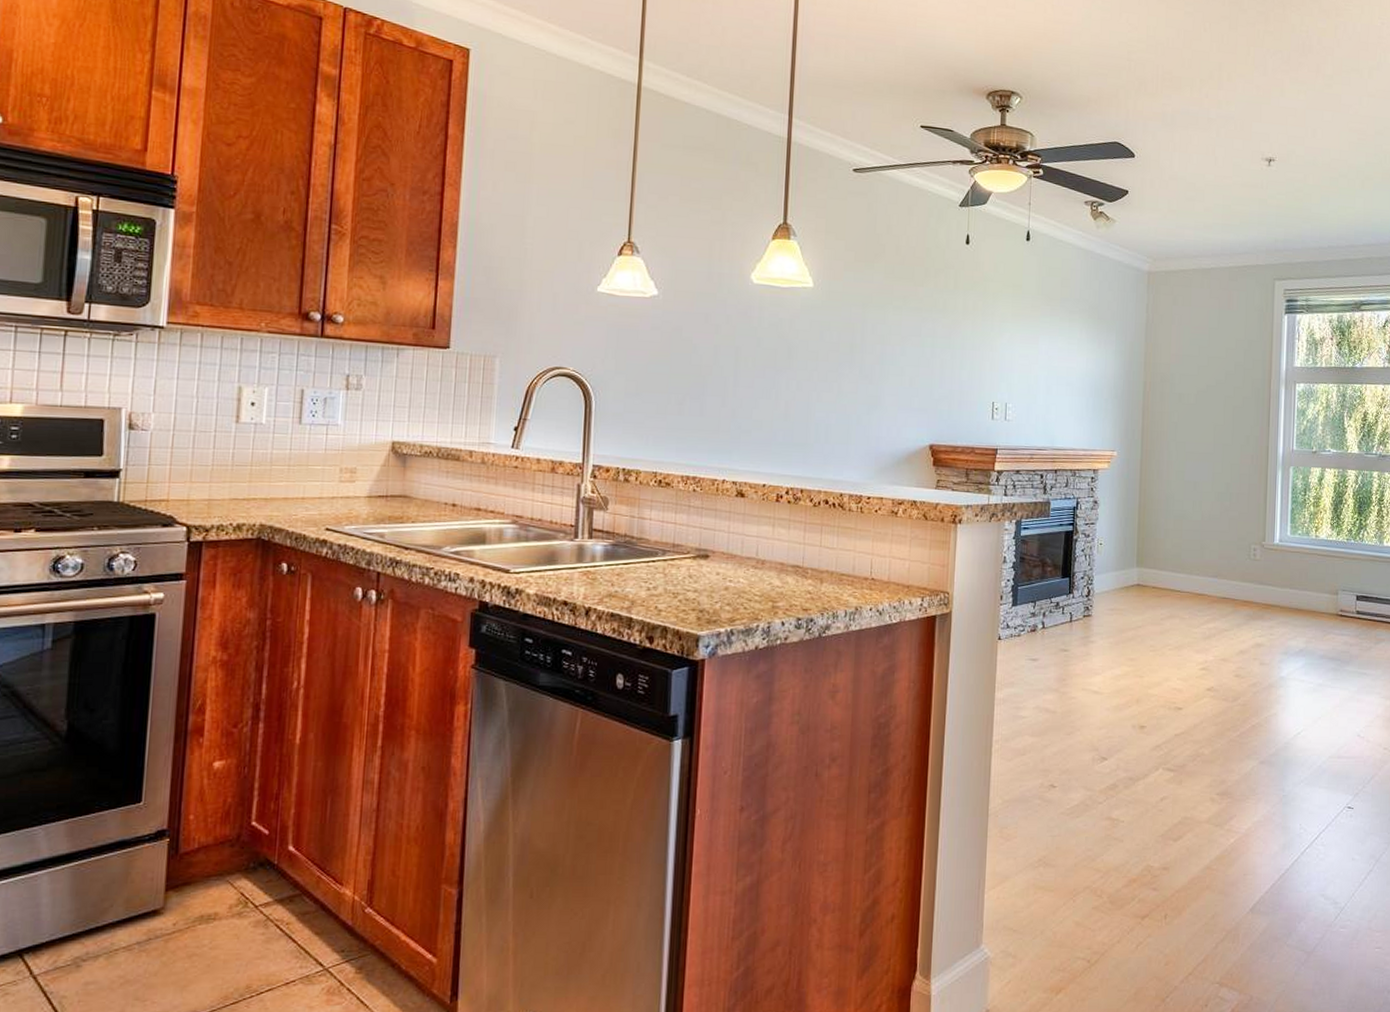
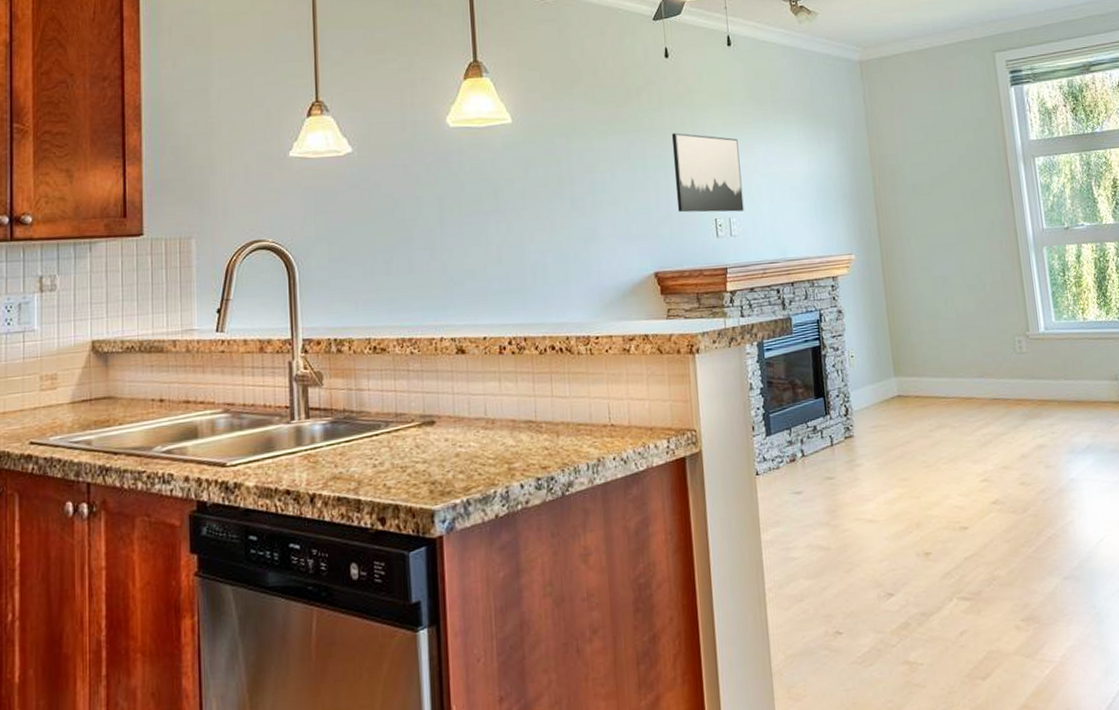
wall art: none [959,316,1024,398] -> present [672,132,744,213]

